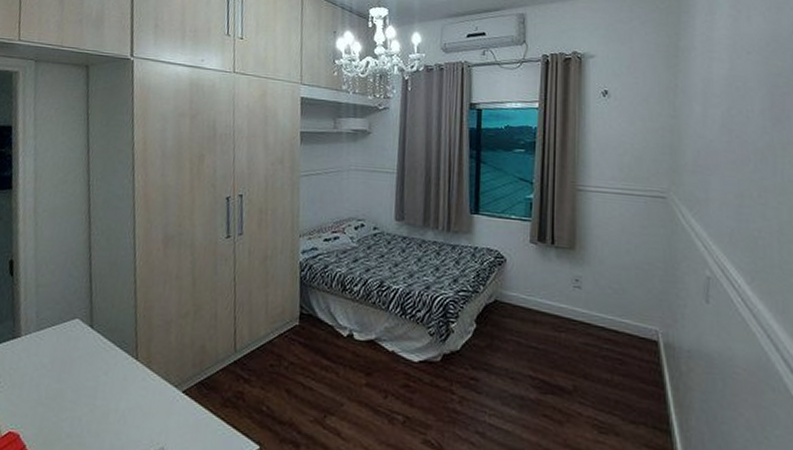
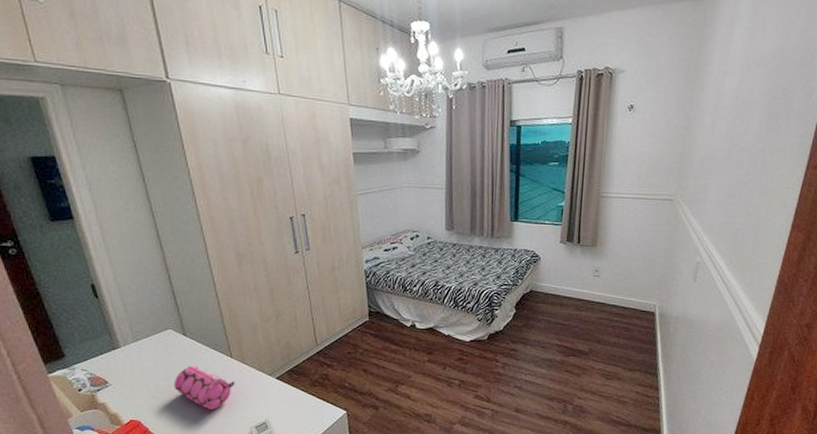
pencil case: none [66,366,135,427] -> present [173,366,235,409]

